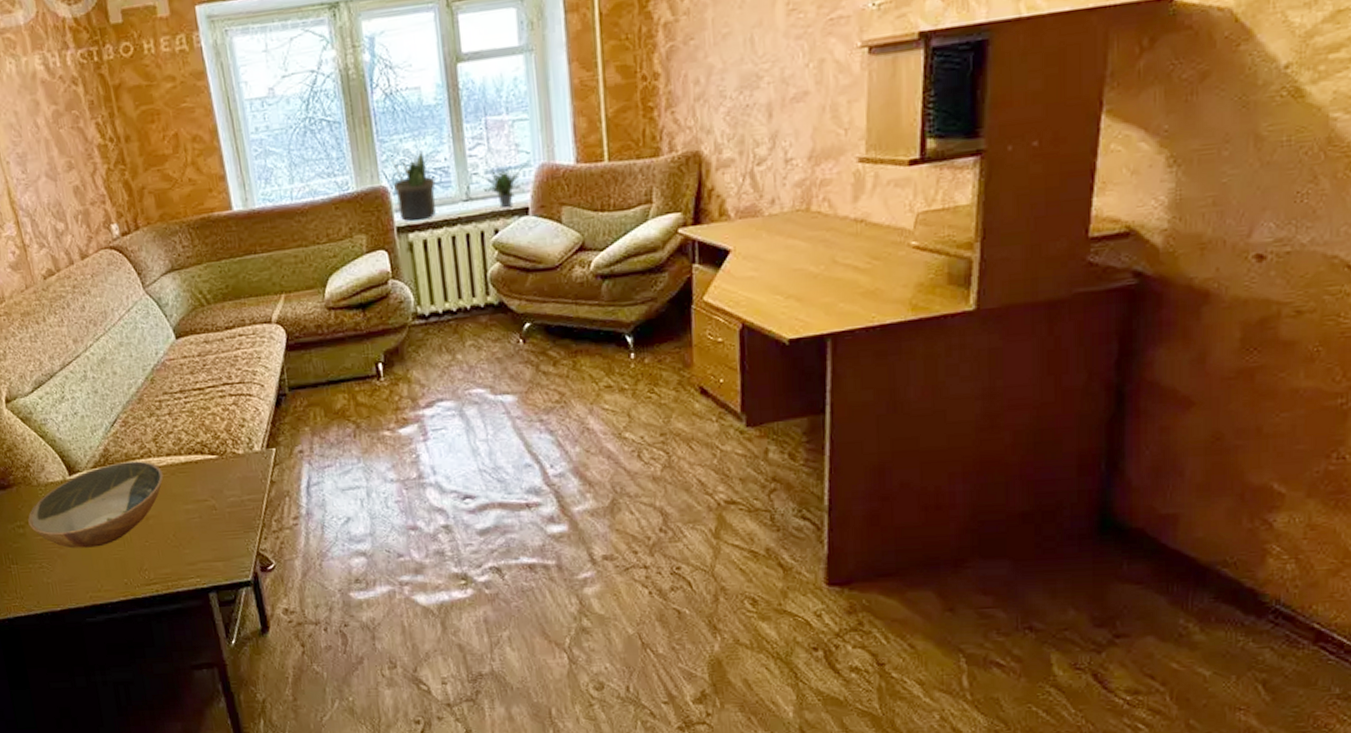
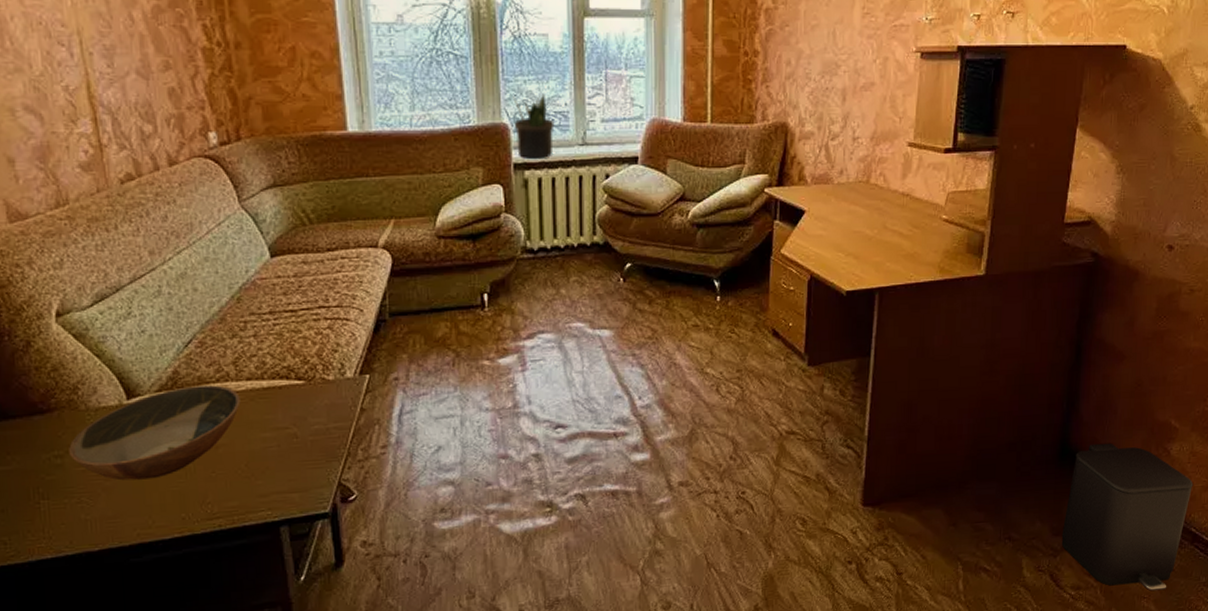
potted plant: present [475,159,533,207] -> none [592,110,644,154]
pedal bin: none [1107,513,1314,702] -> present [1061,443,1194,592]

